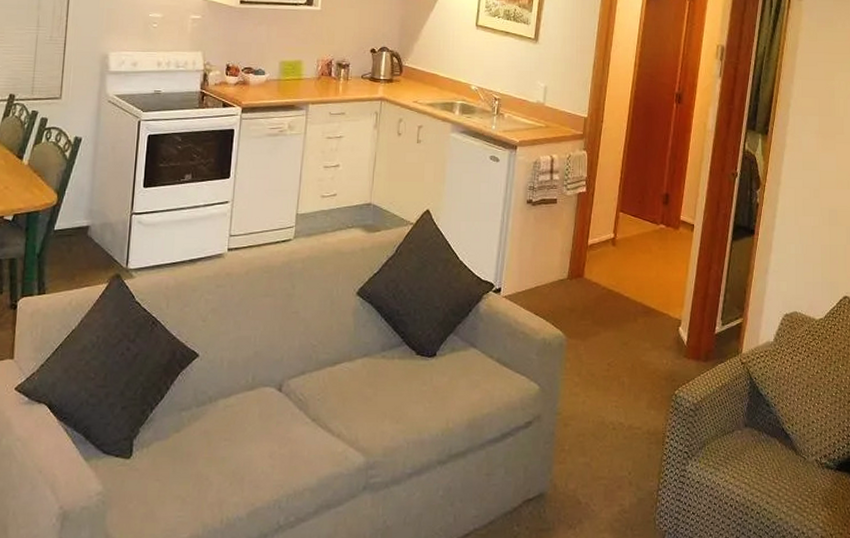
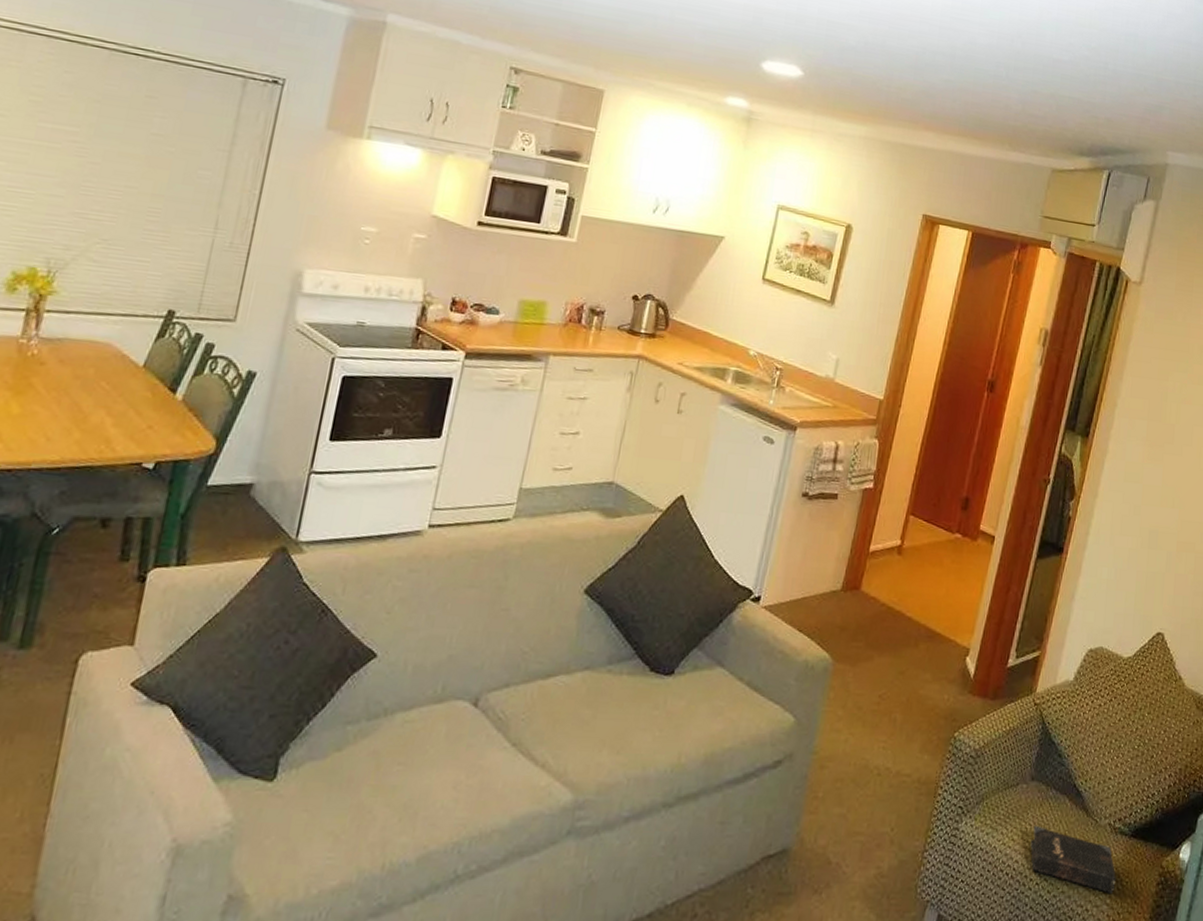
hardback book: none [749,464,826,518] -> present [1030,825,1116,893]

